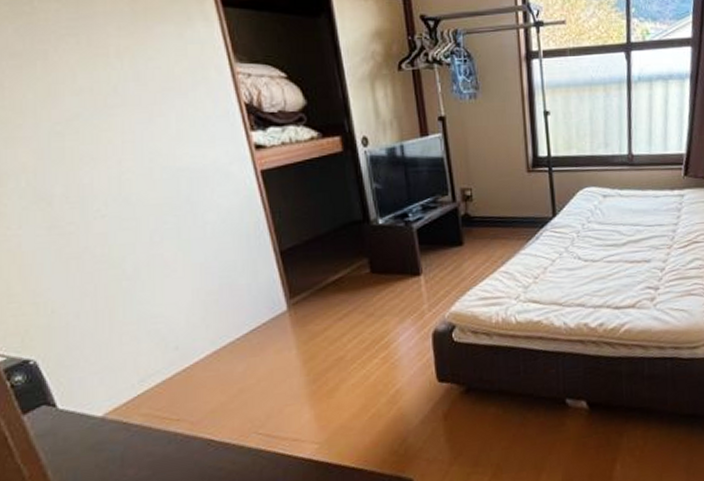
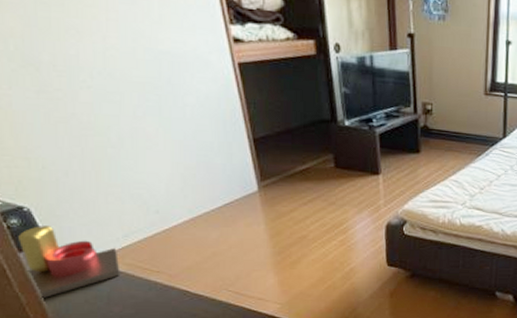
candle: none [23,379,136,469] -> present [18,226,121,299]

